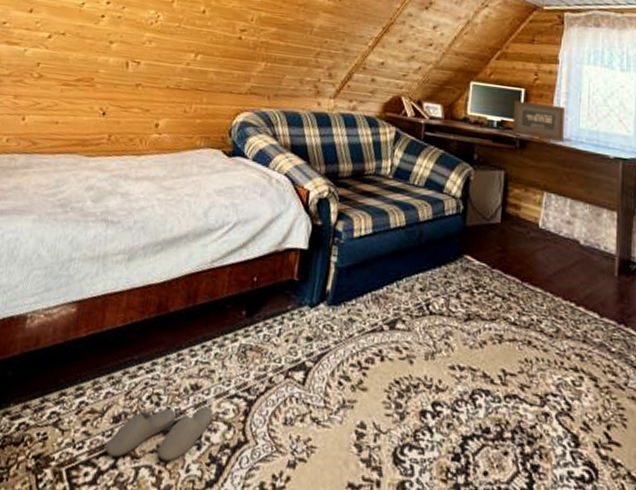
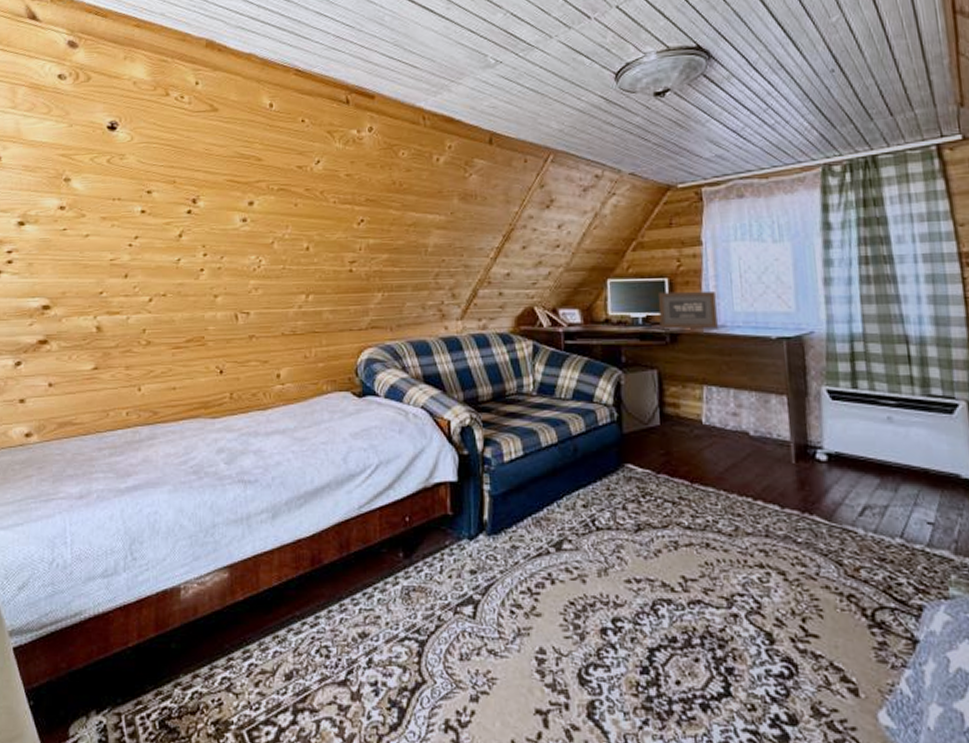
slippers: present [105,406,214,462] -> none [282,653,387,714]

